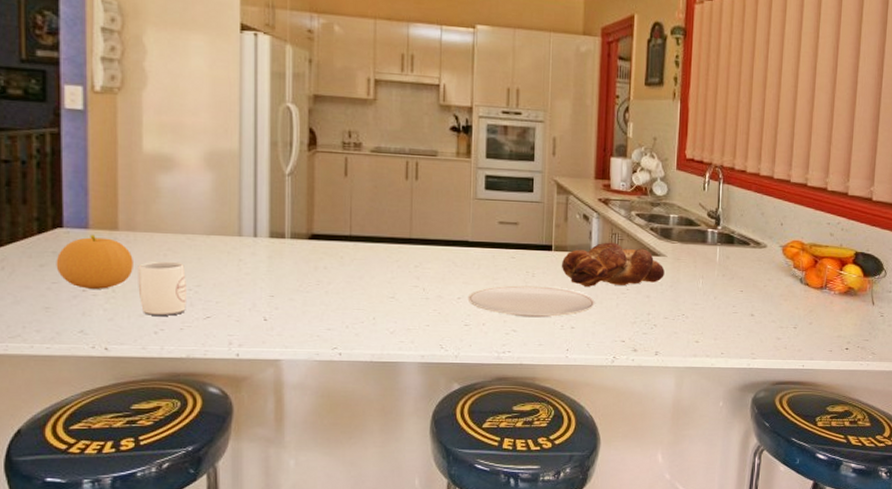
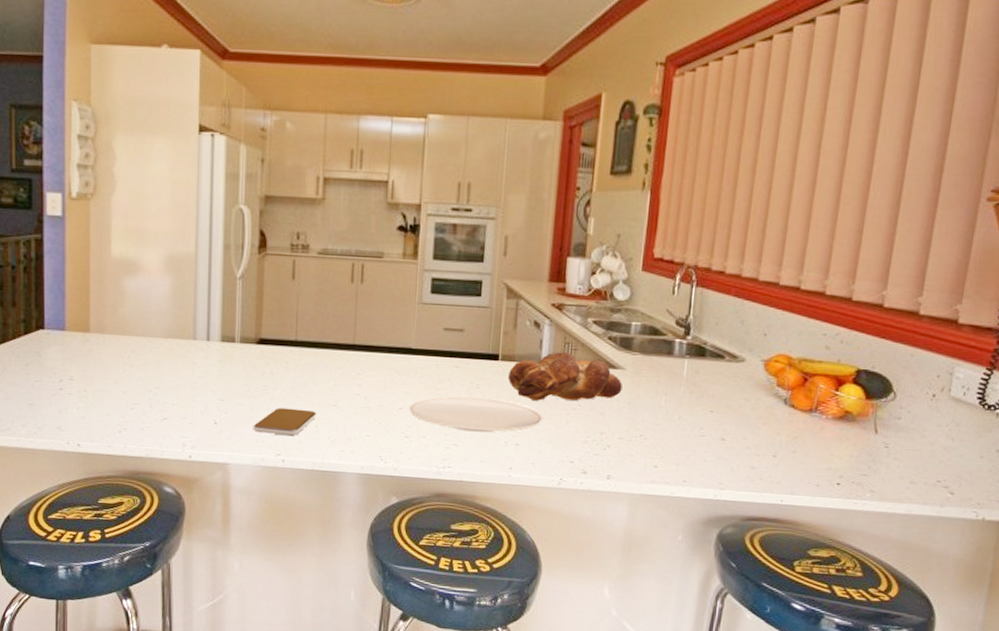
fruit: present [56,234,133,289] -> none [38,336,102,389]
mug: present [138,261,188,316] -> none [105,362,148,416]
smartphone: none [306,301,374,328] -> present [253,407,316,435]

